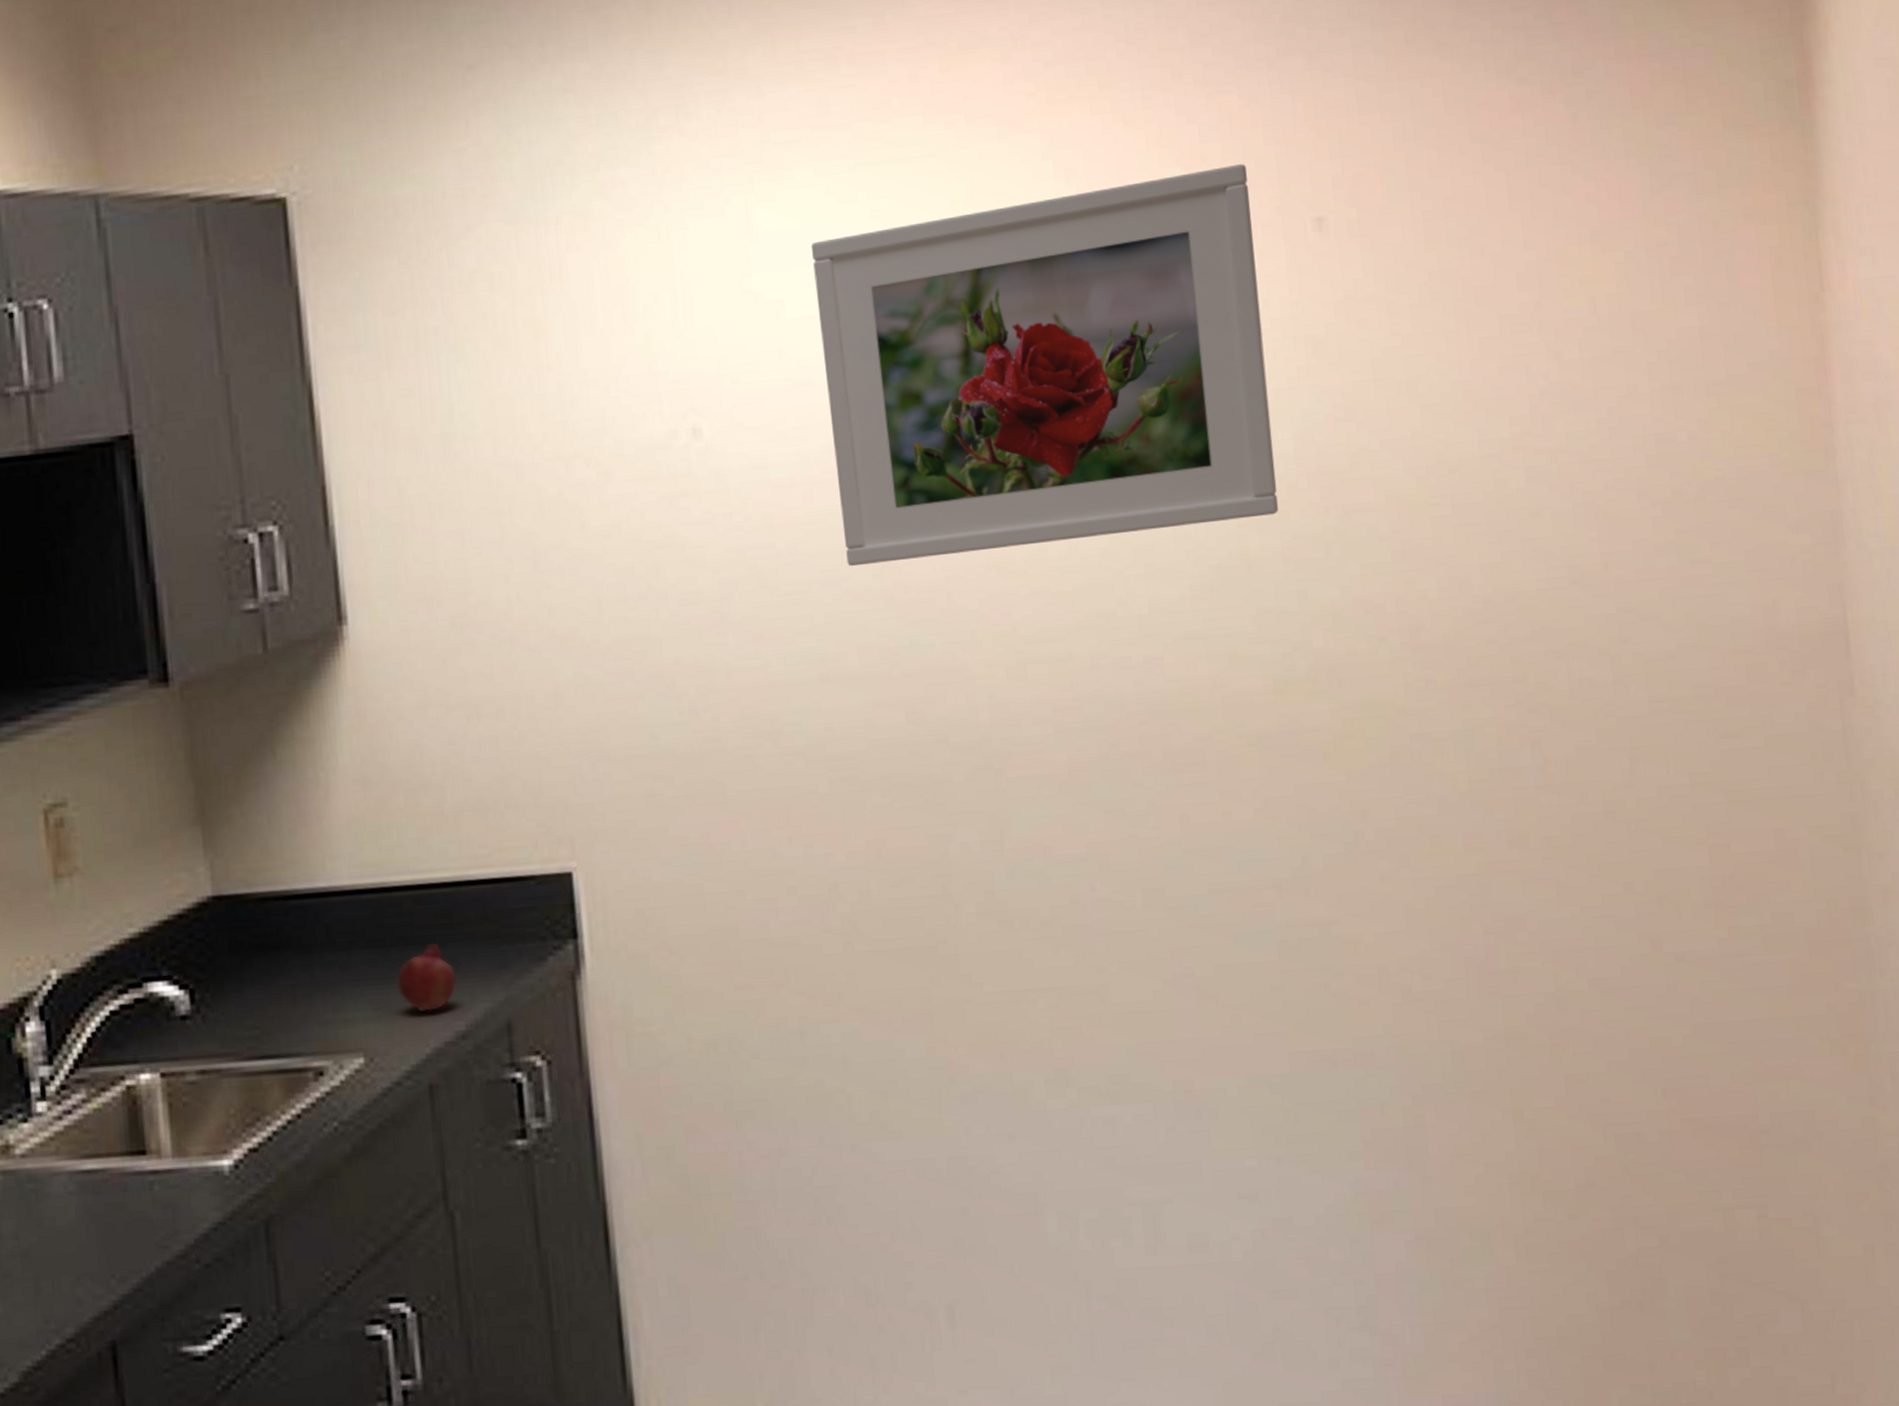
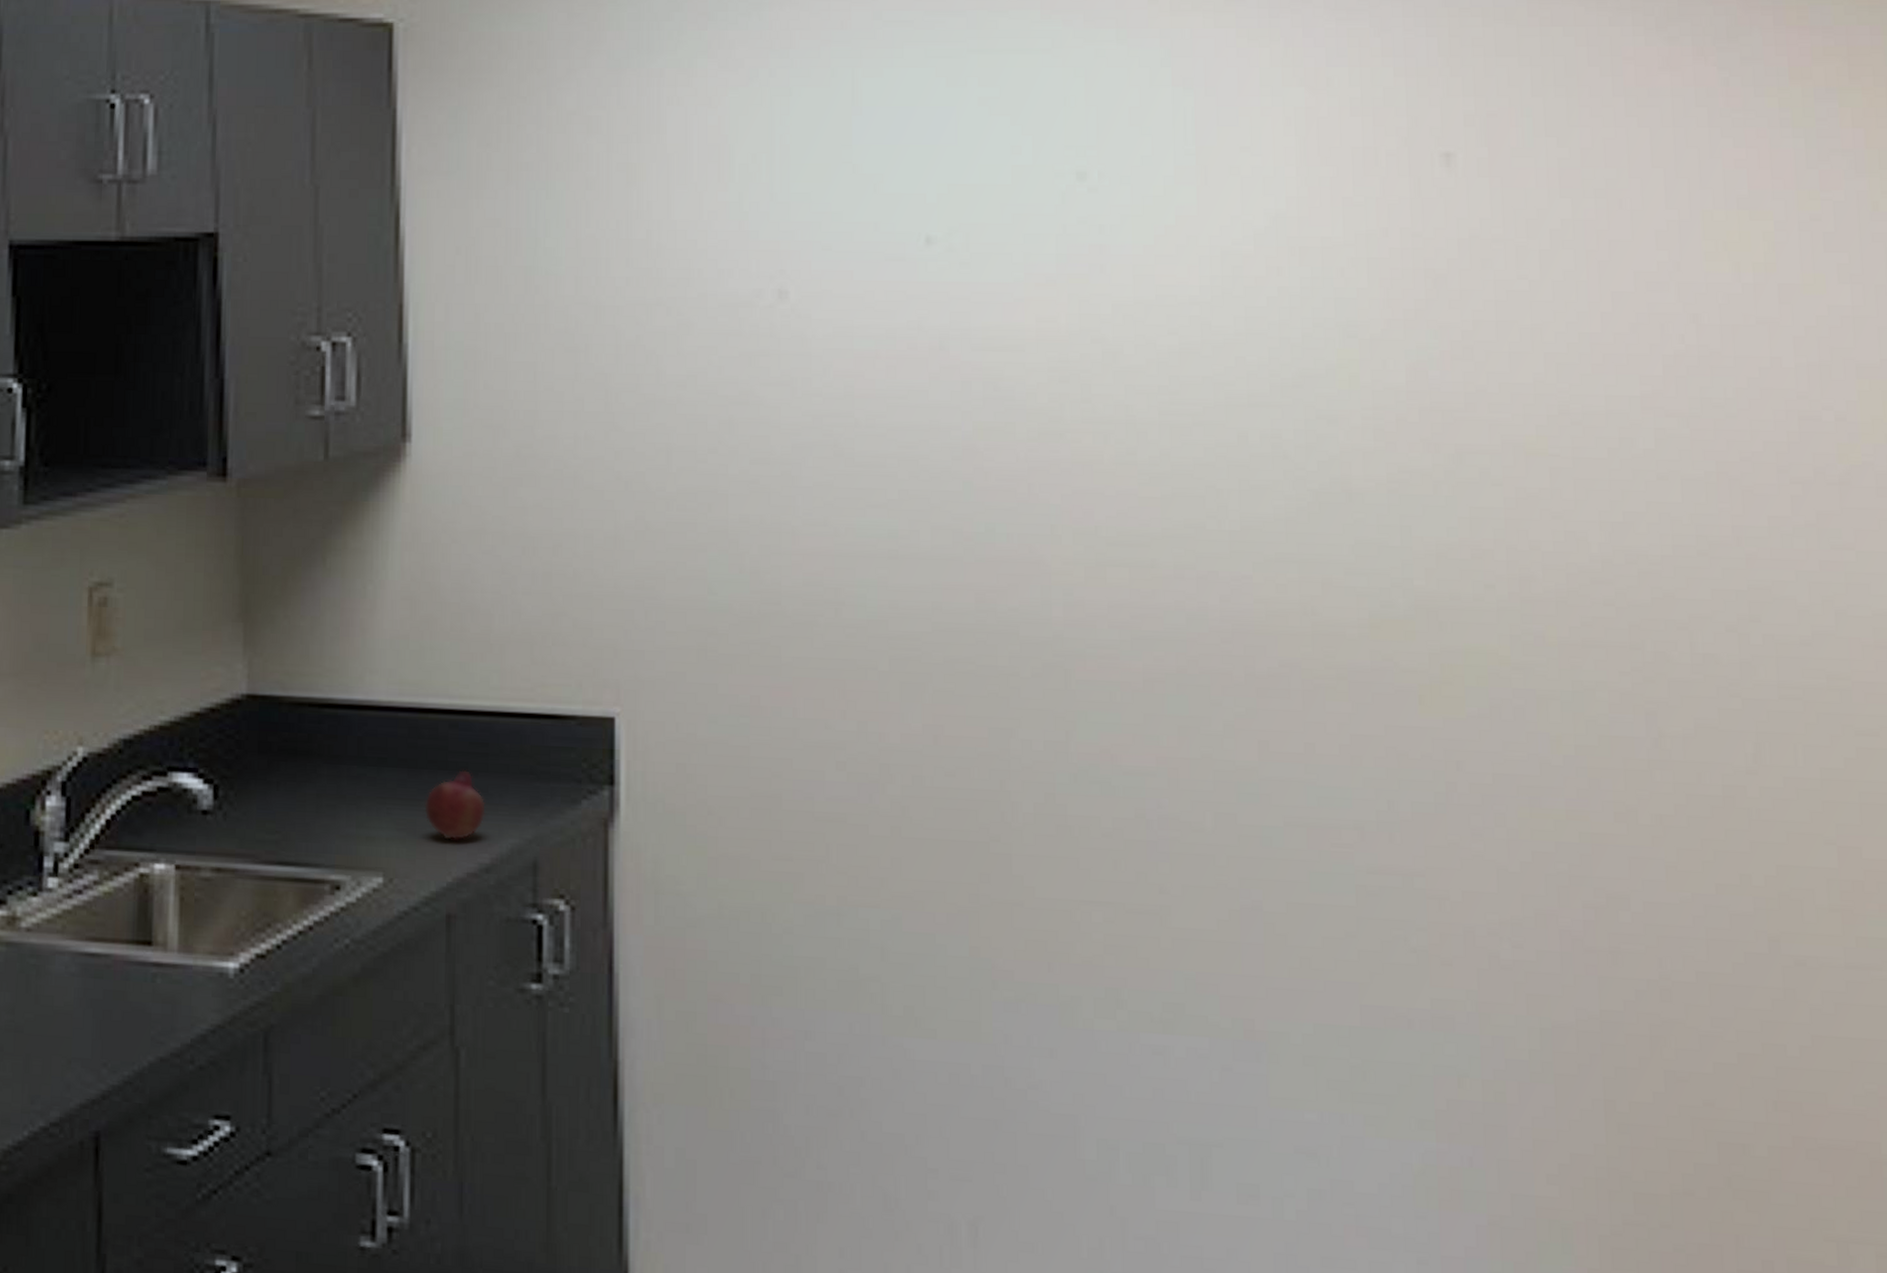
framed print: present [811,163,1279,567] -> none [915,91,1386,446]

